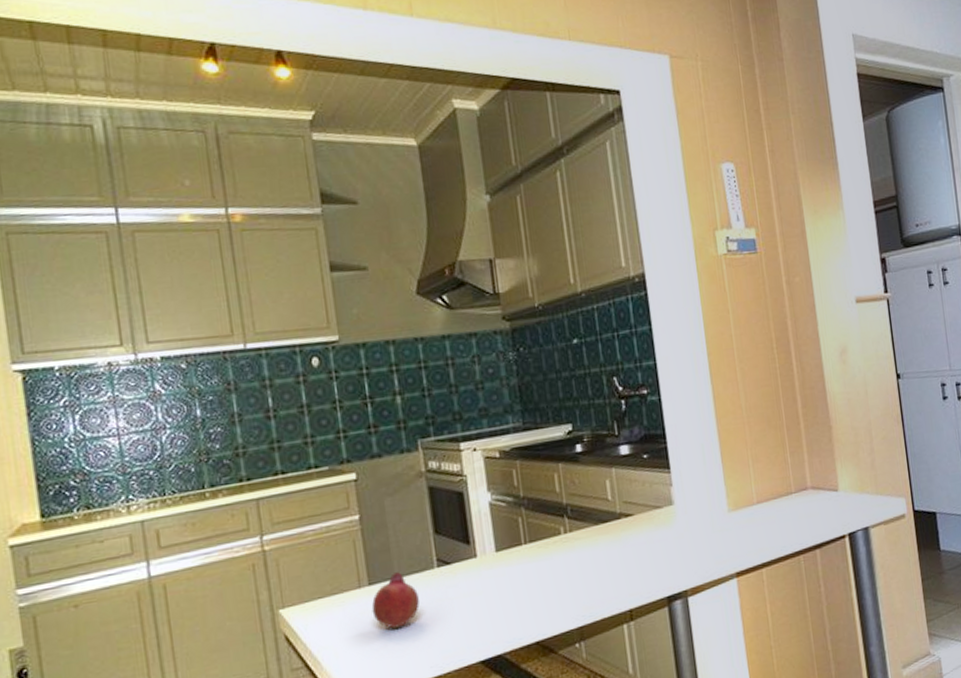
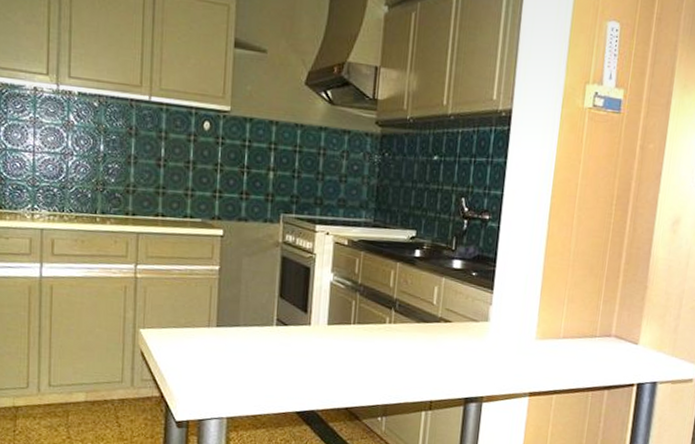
fruit: present [371,572,420,630] -> none [215,321,256,369]

